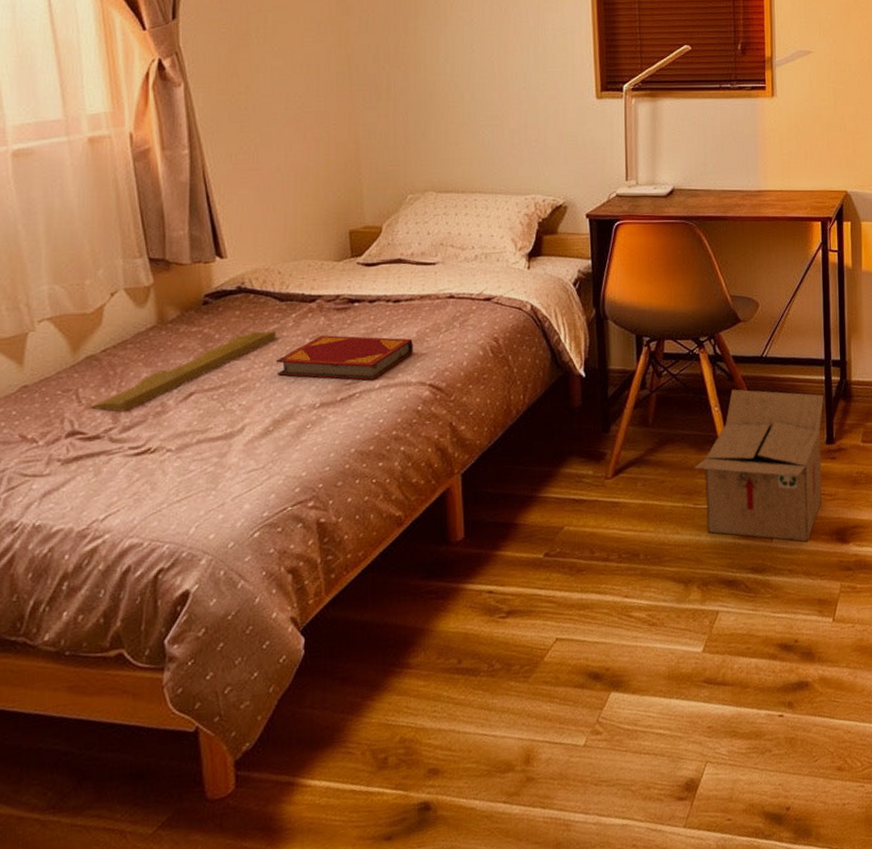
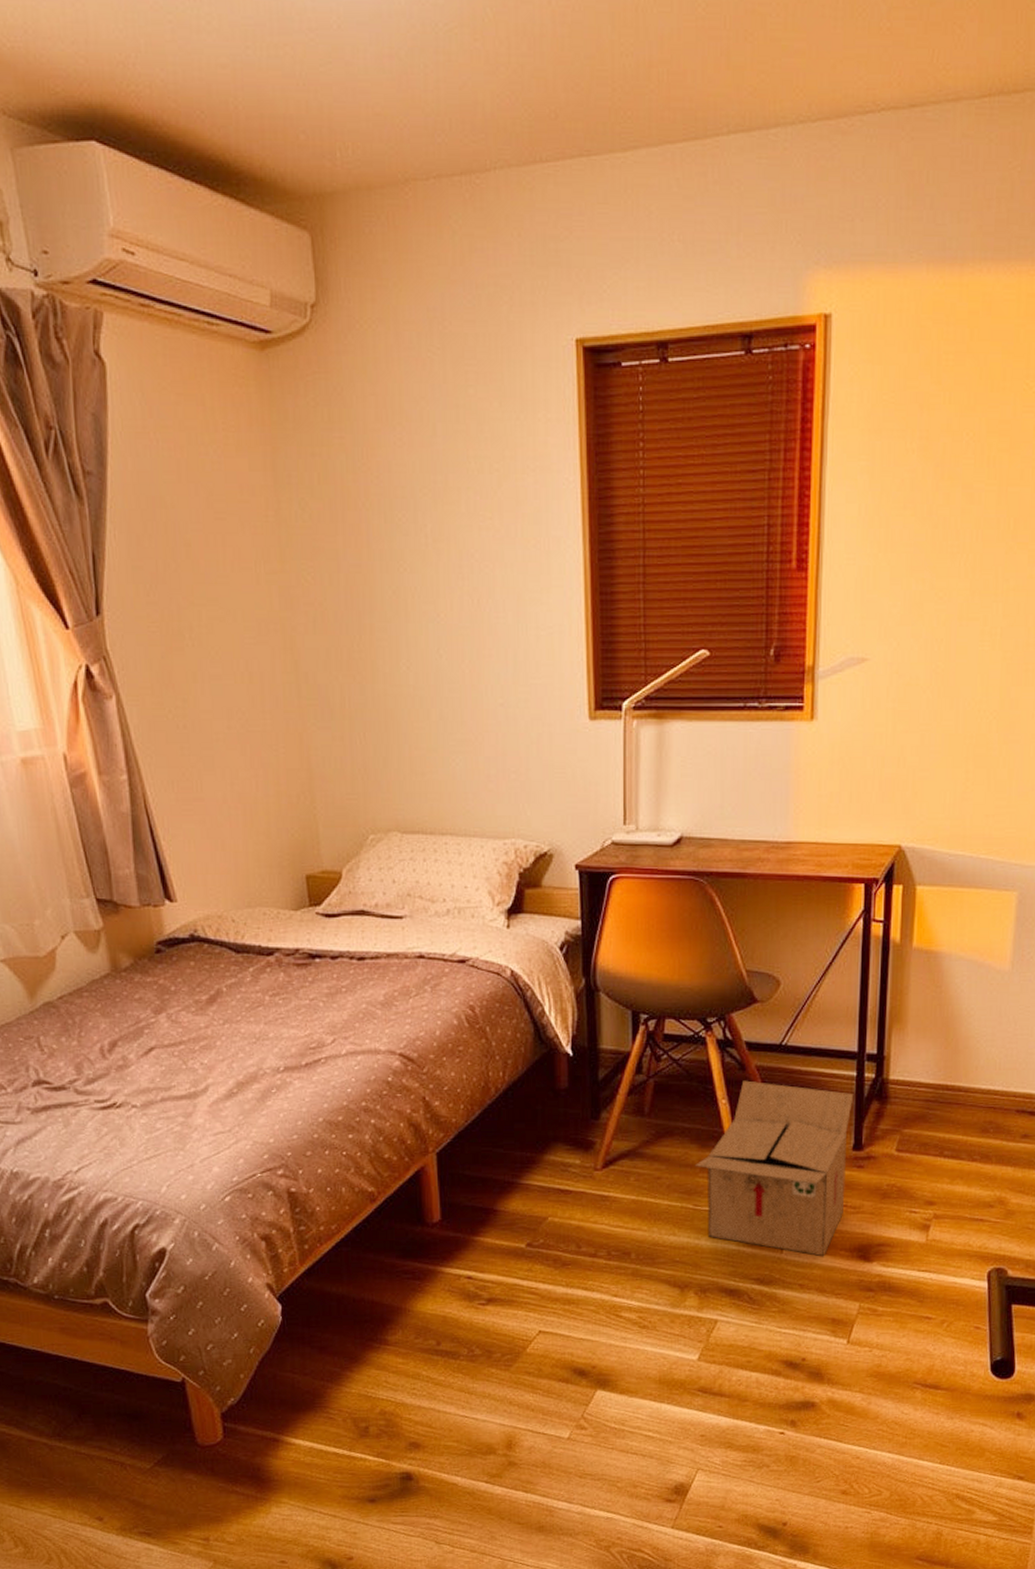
cushion: present [88,331,277,412] -> none [51,986,235,1063]
hardback book: present [275,335,414,380] -> none [235,992,382,1045]

